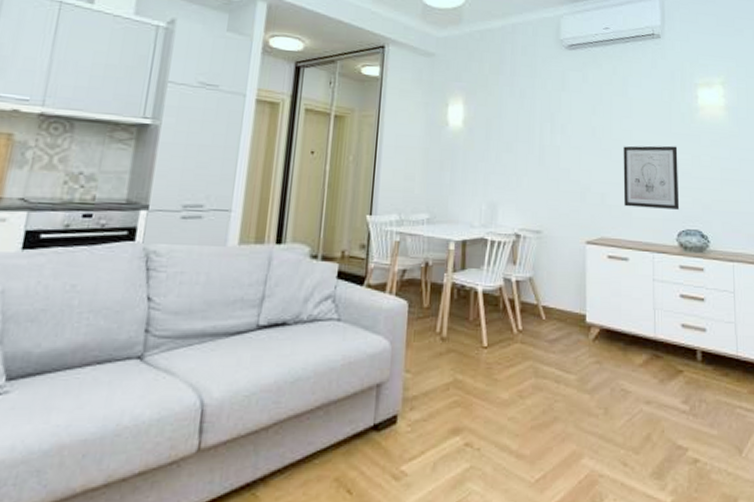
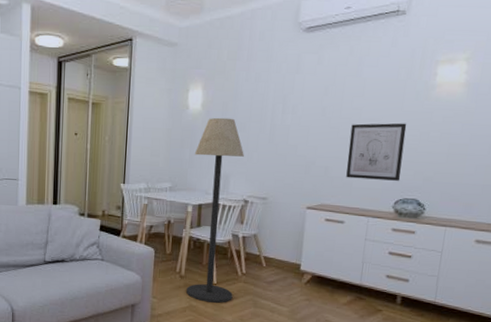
floor lamp: none [450,136,513,374] -> present [186,117,244,303]

